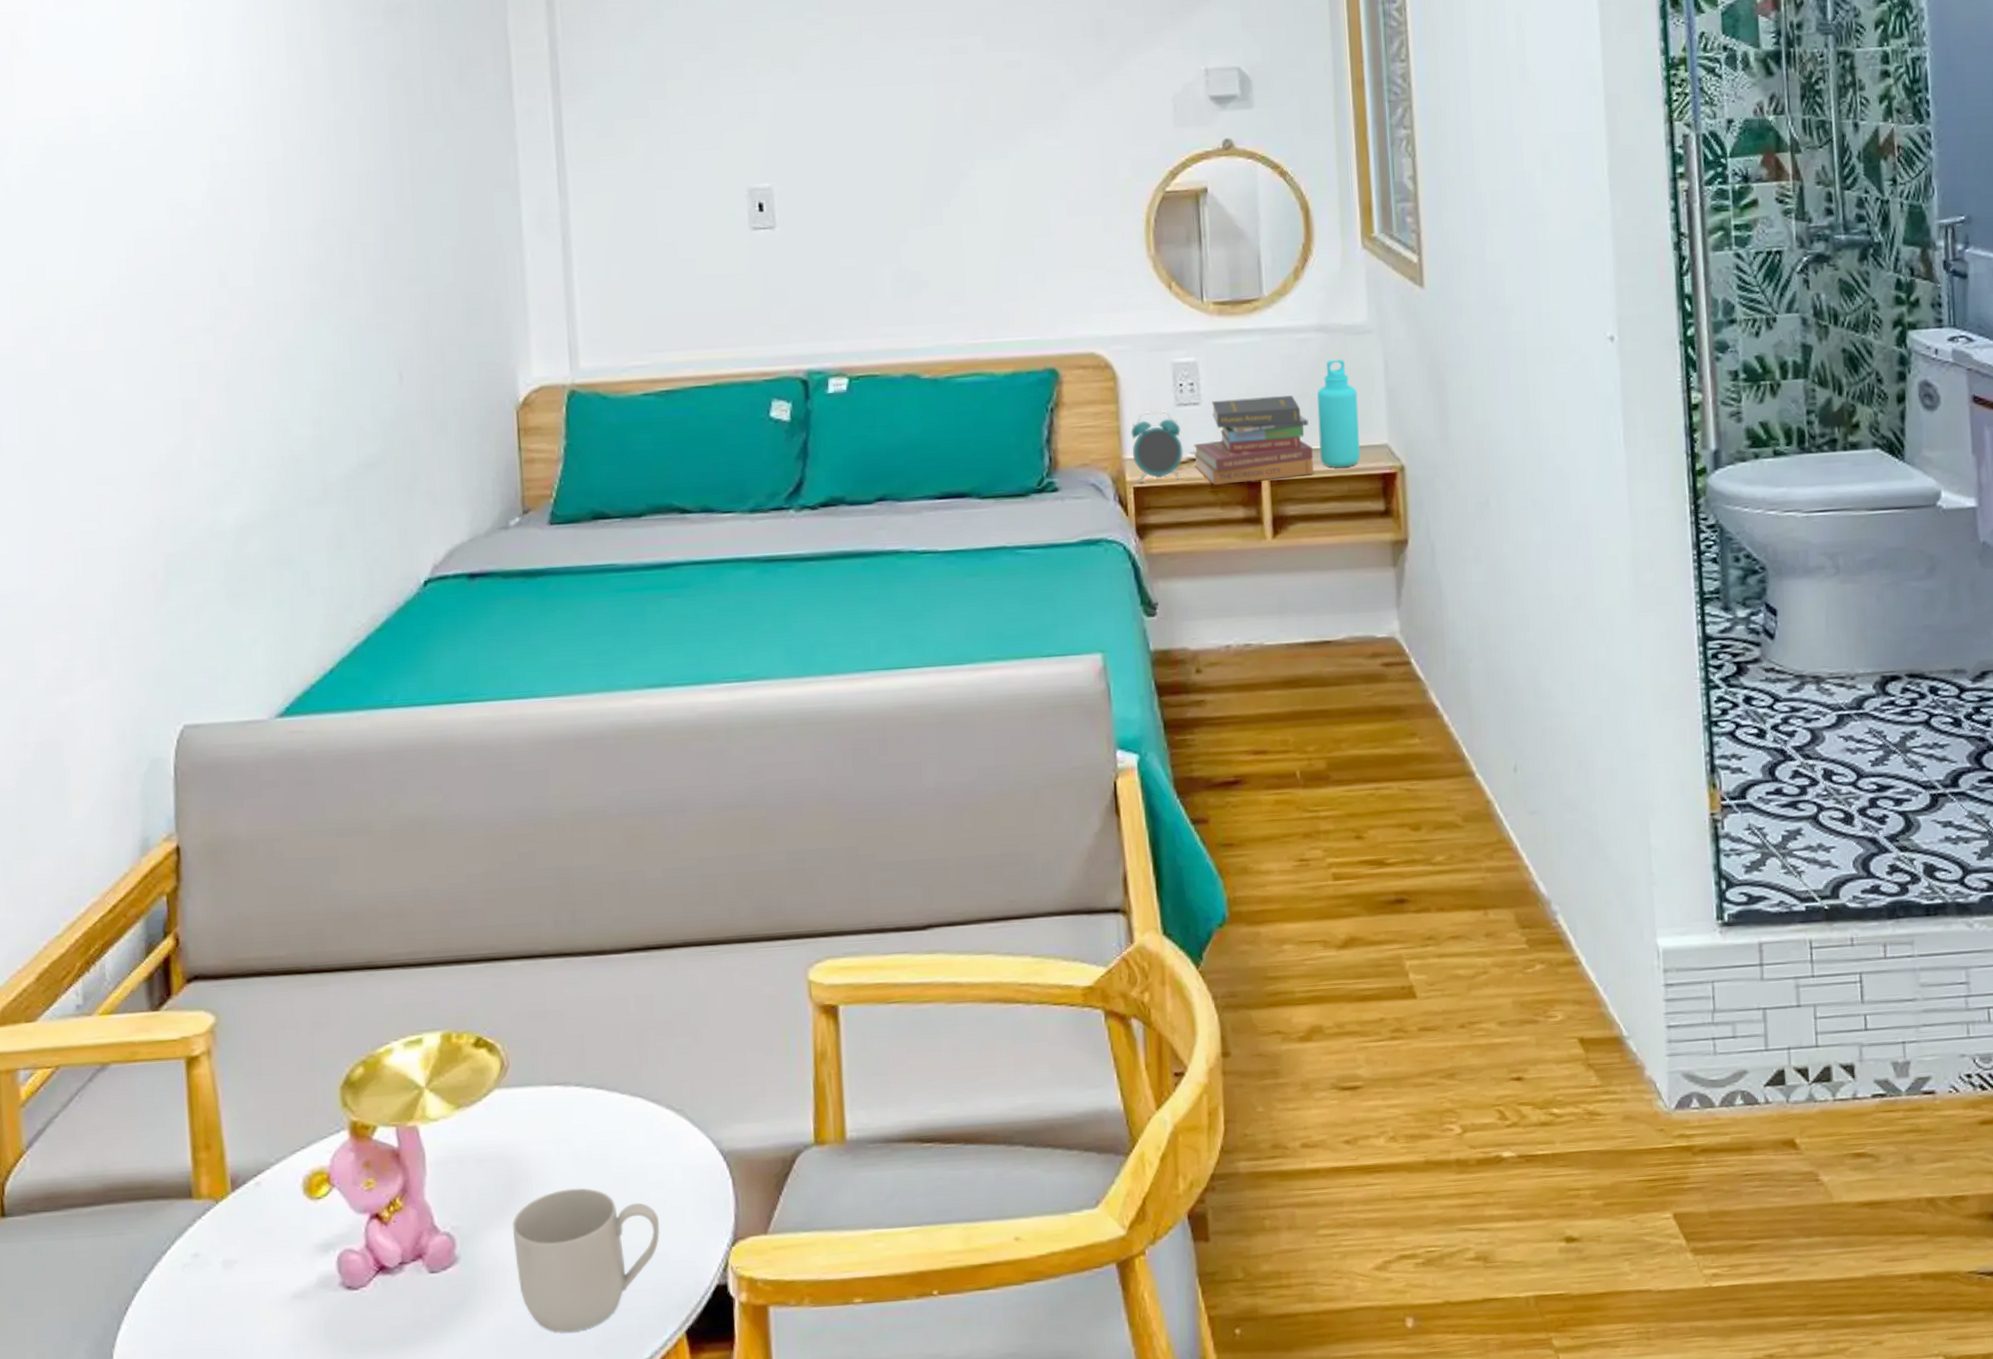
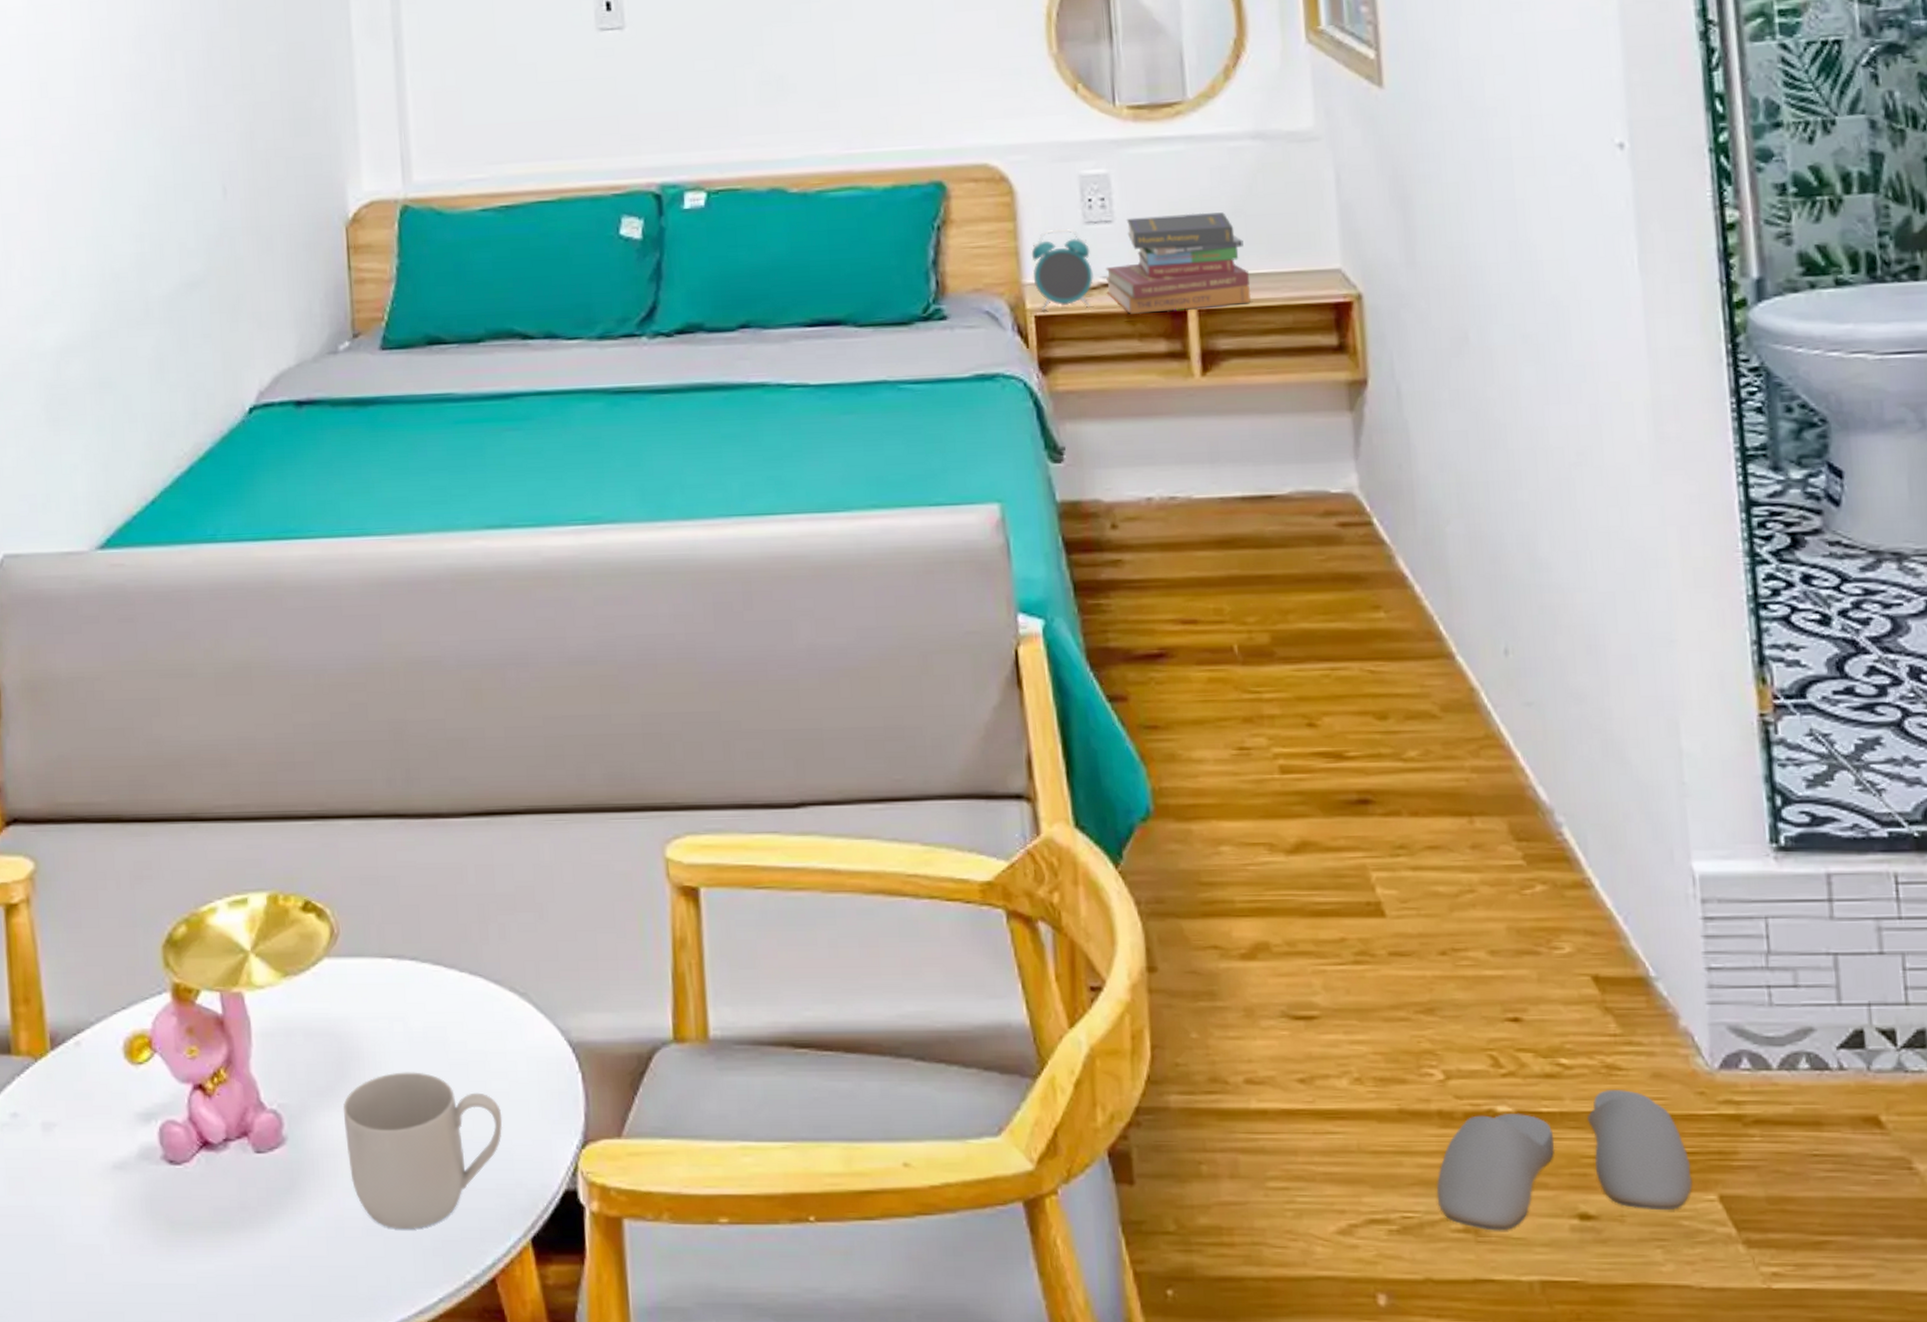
water bottle: present [1316,359,1360,468] -> none [1253,170,1307,296]
slippers: none [1454,1131,1653,1257] -> present [1436,1090,1693,1231]

